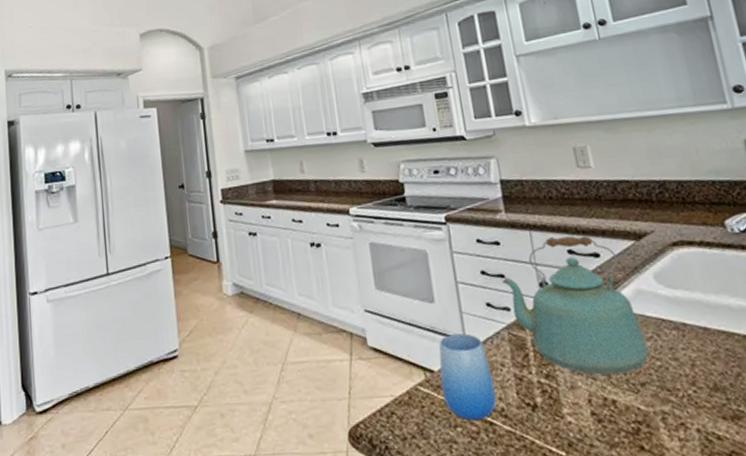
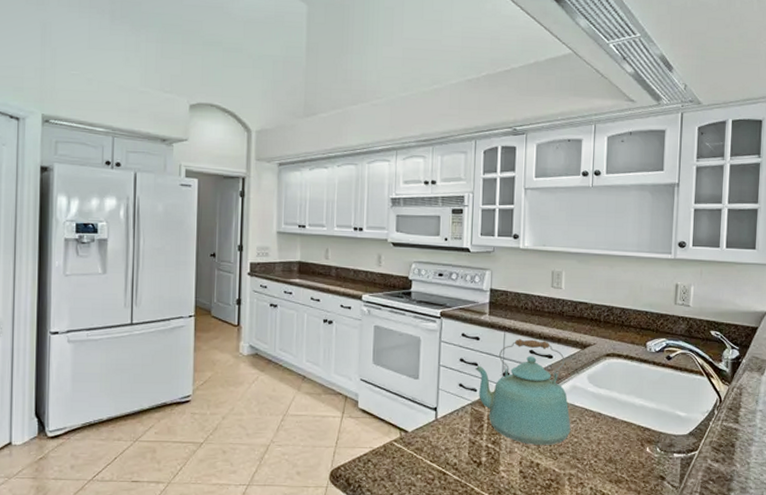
cup: present [438,333,497,421] -> none [411,405,453,471]

